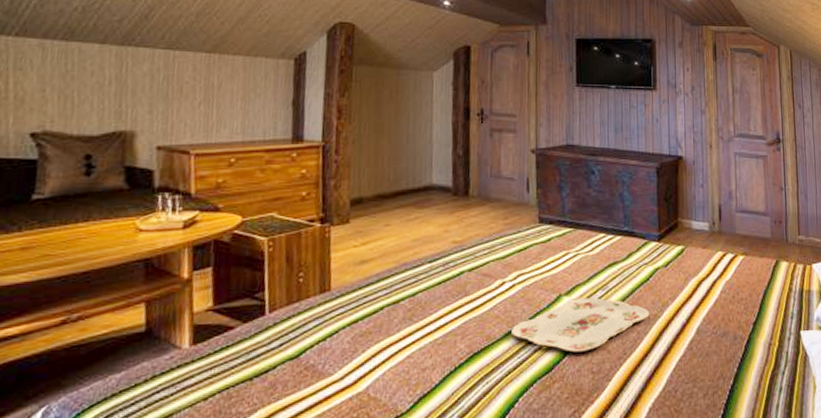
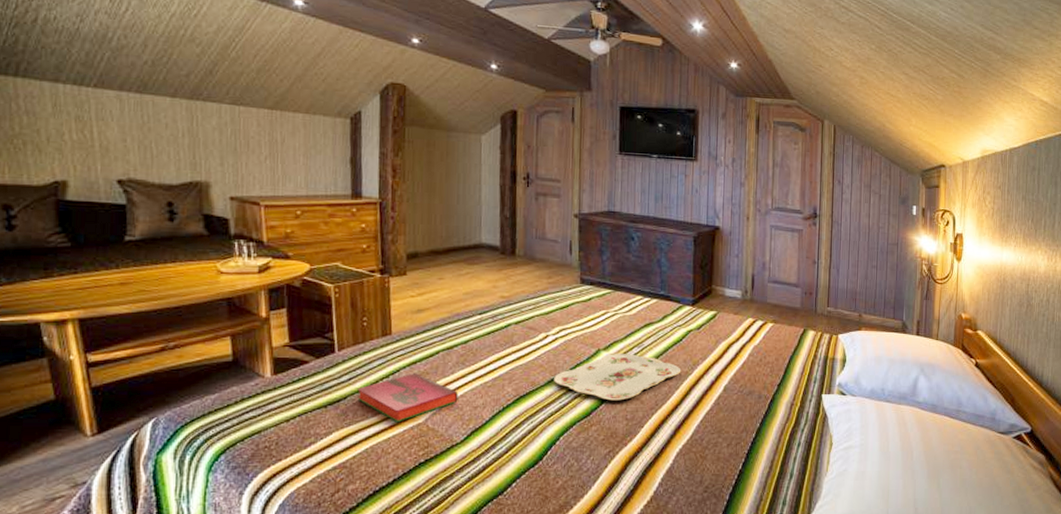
hardback book: none [288,333,405,393] -> present [357,373,458,423]

